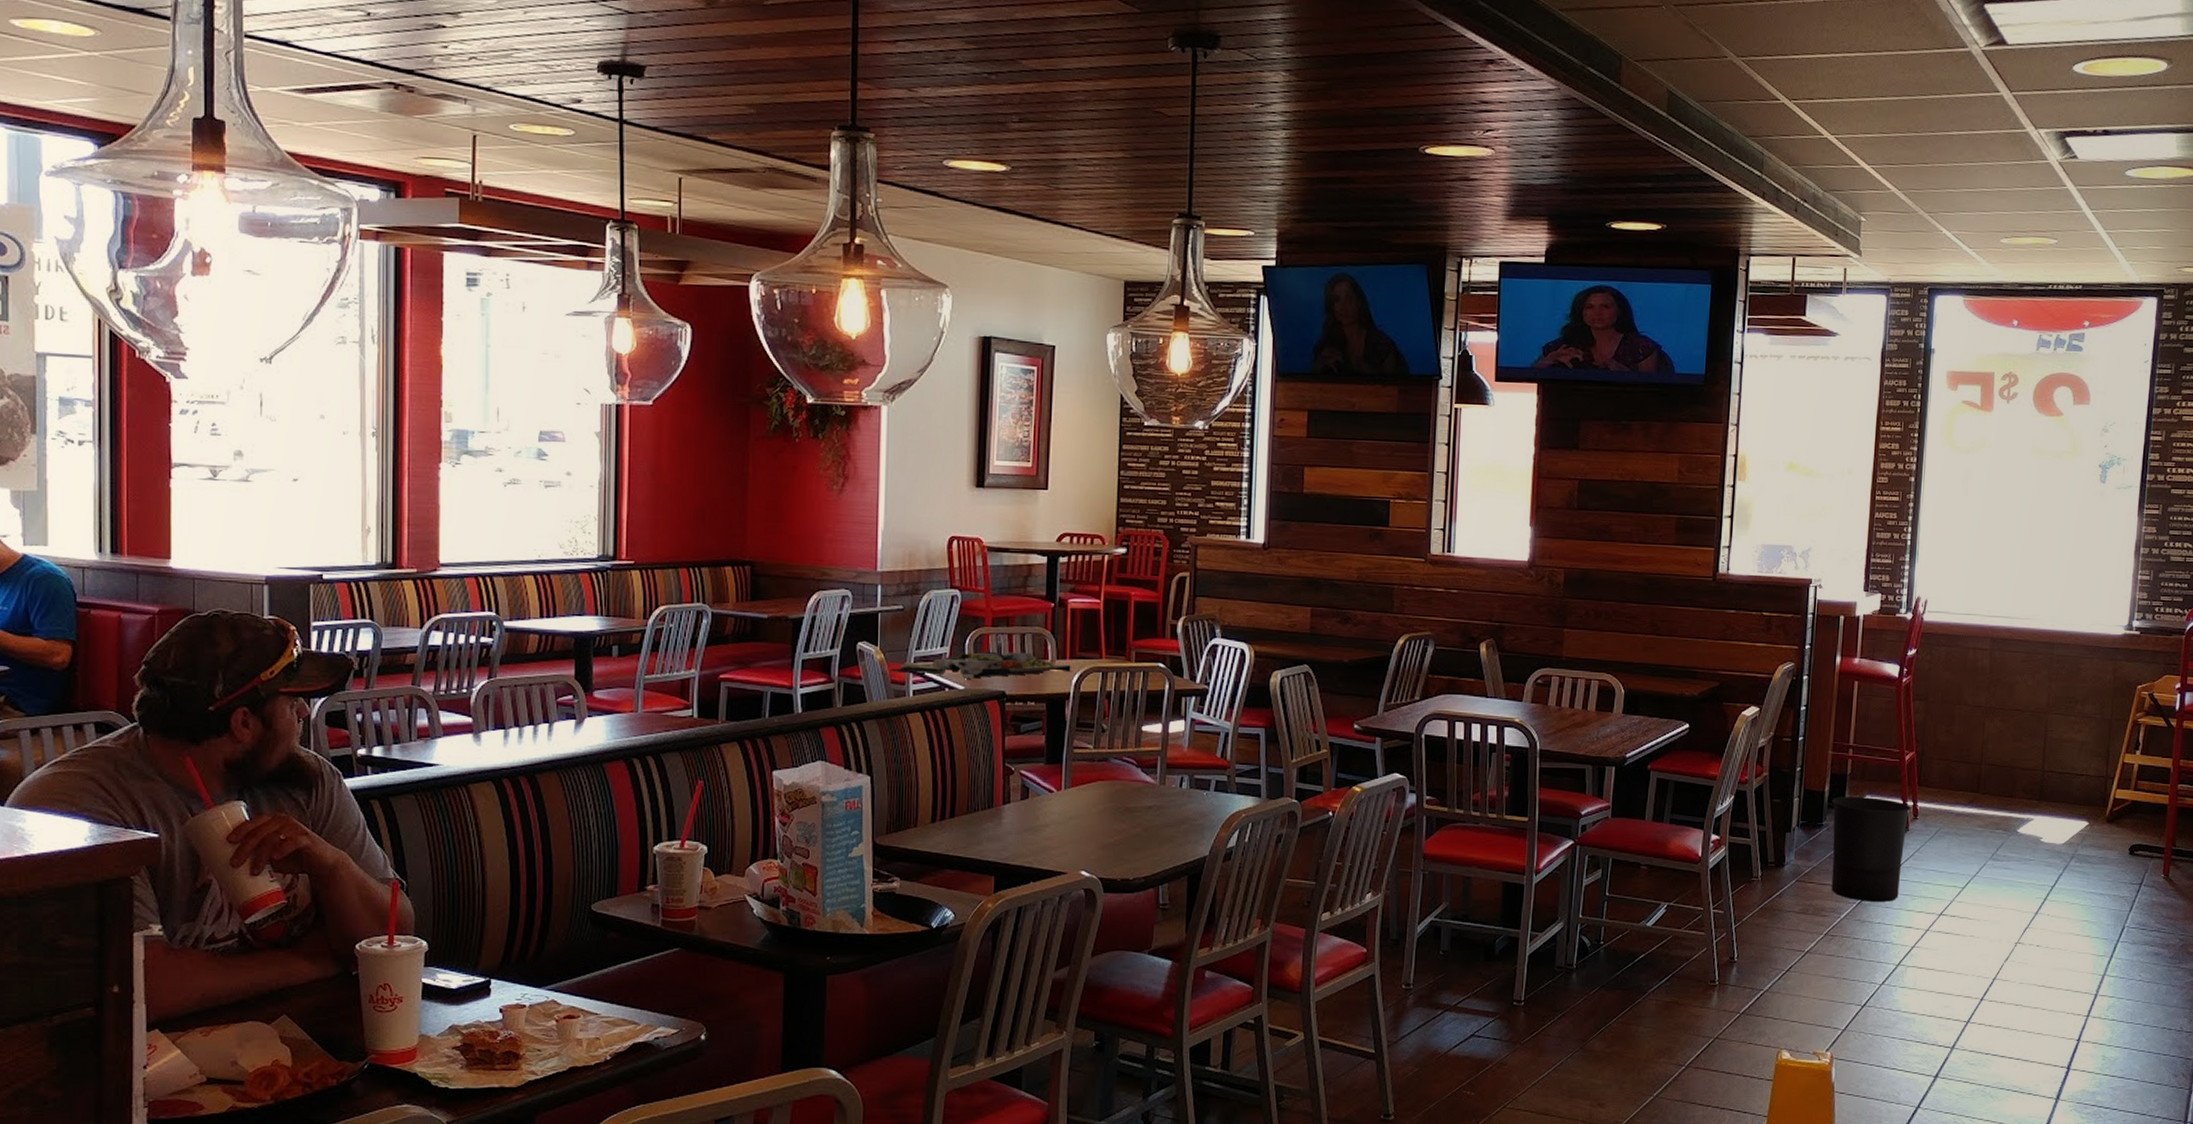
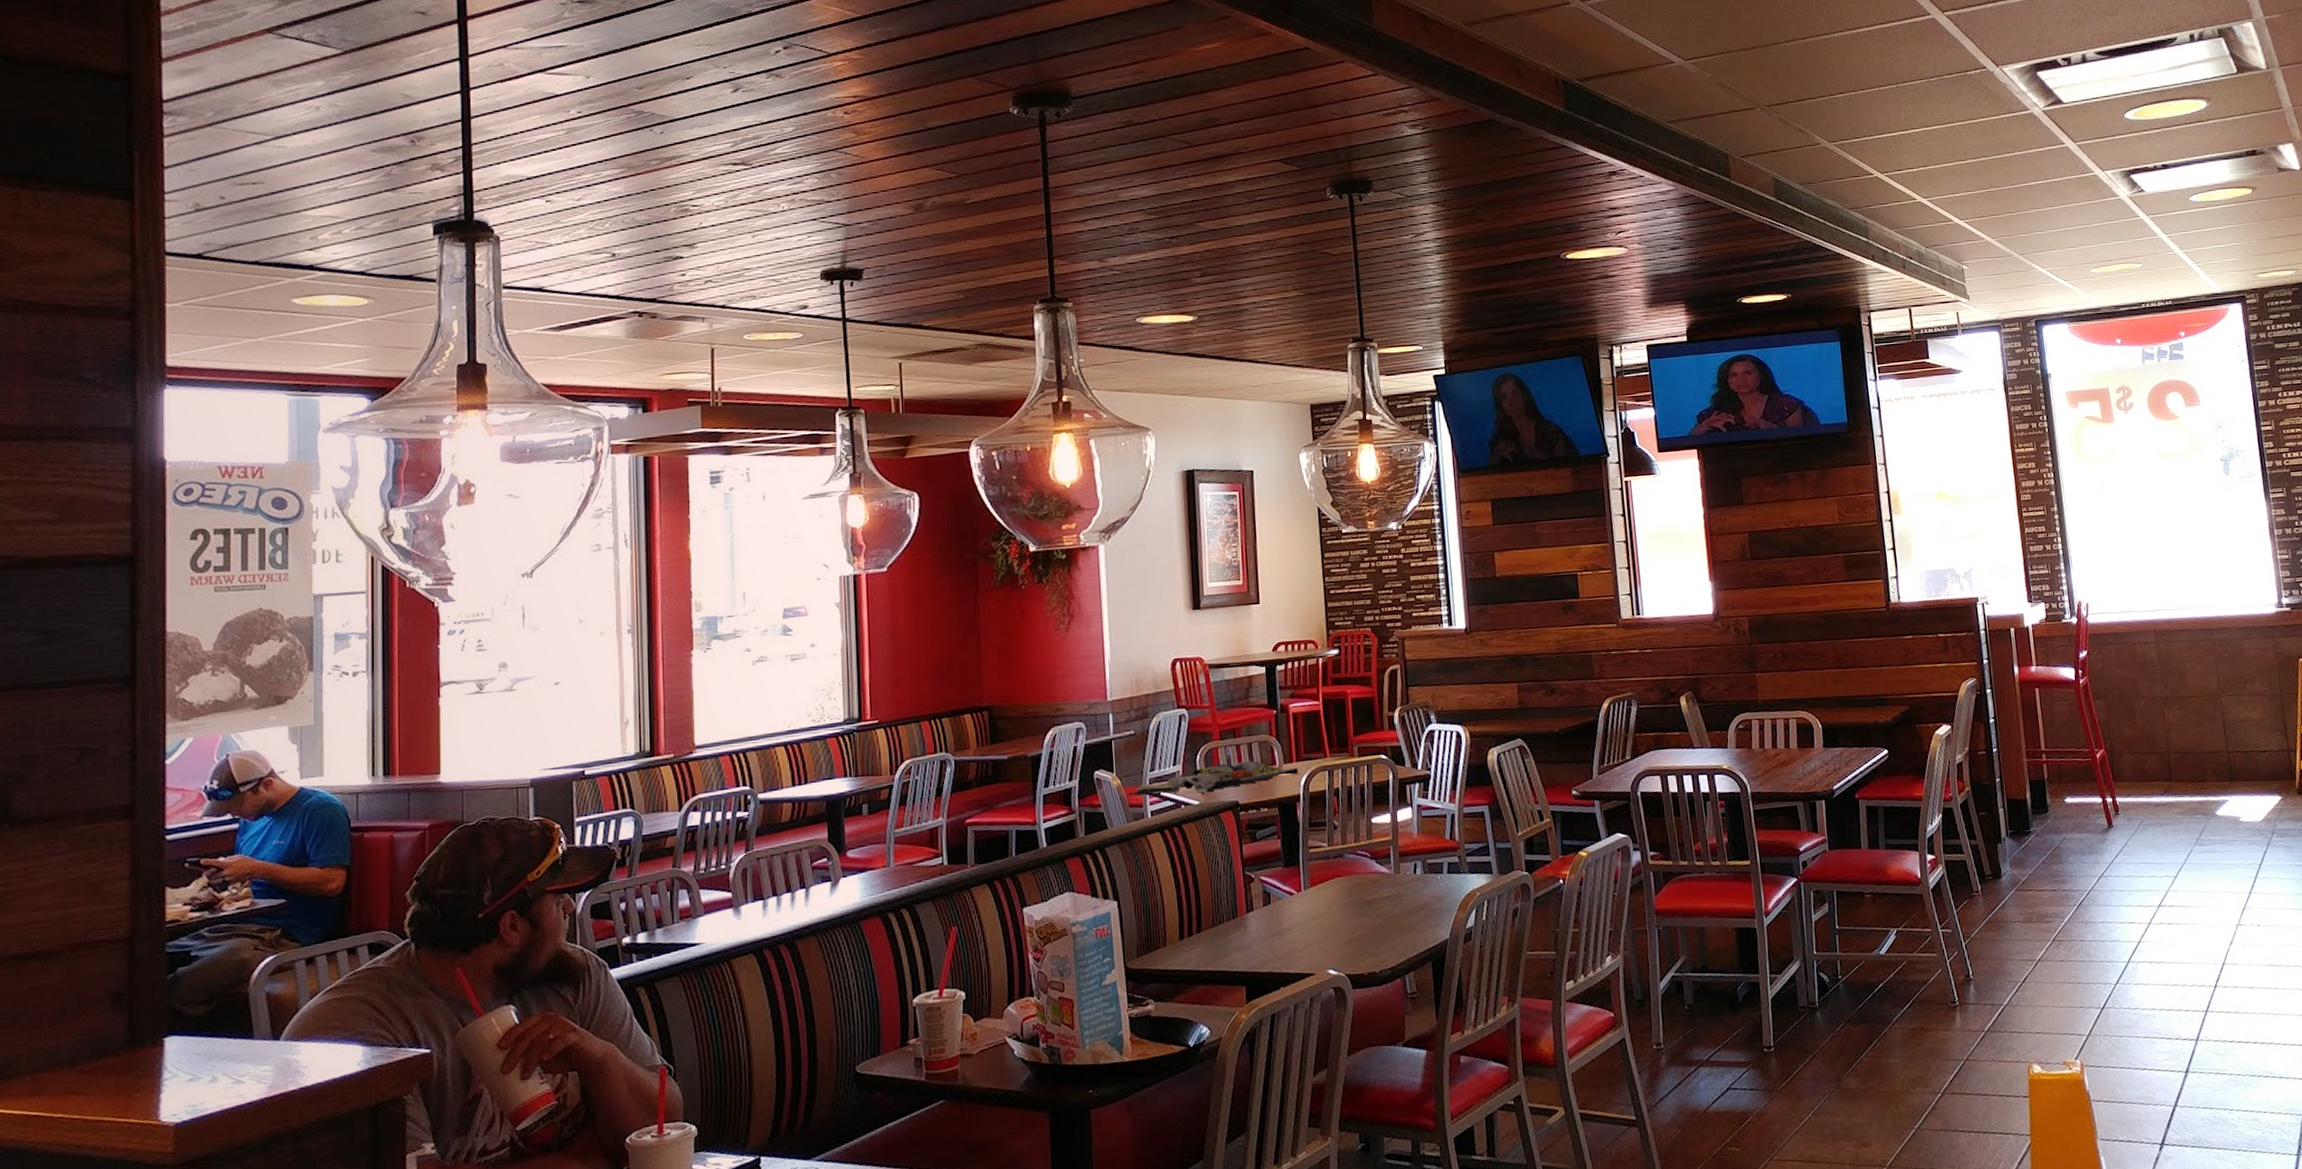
waste bin: present [1831,797,1910,902] -> none [2034,798,2116,903]

